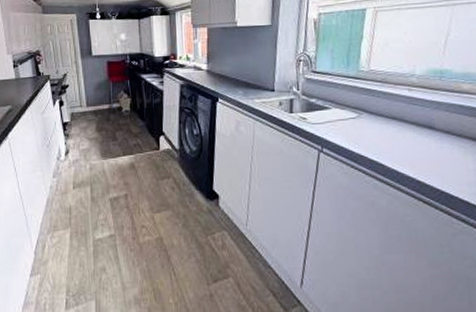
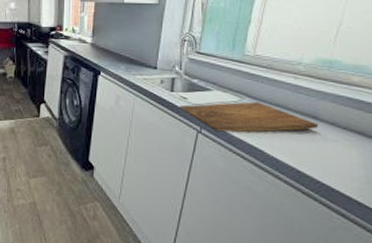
cutting board: none [299,116,435,149] -> present [179,102,319,133]

